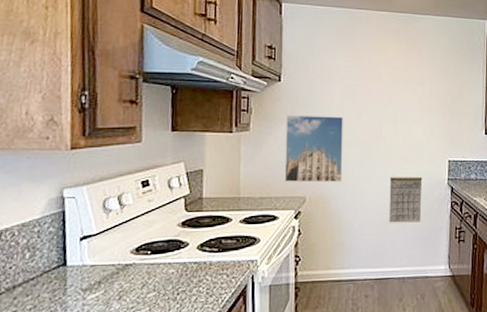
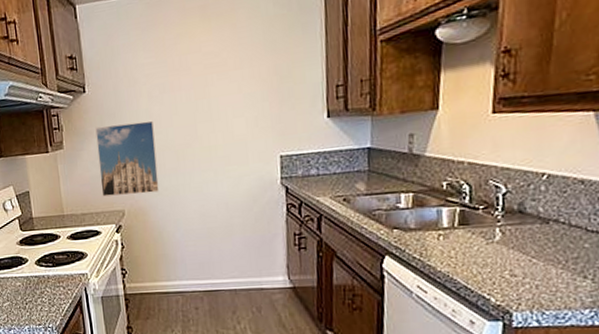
calendar: present [389,176,423,223] -> none [211,178,251,232]

